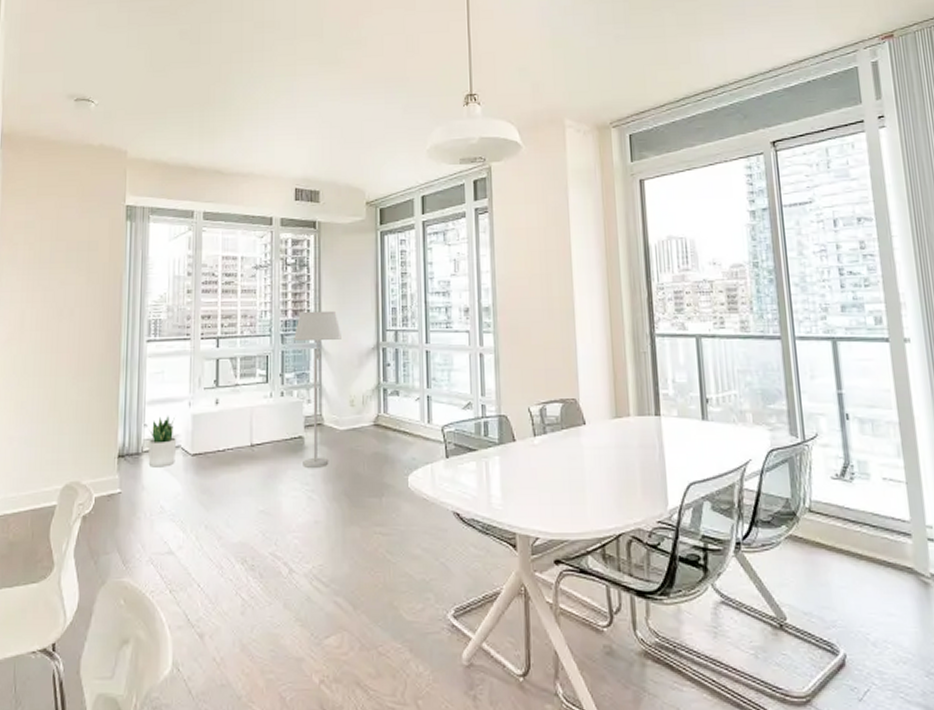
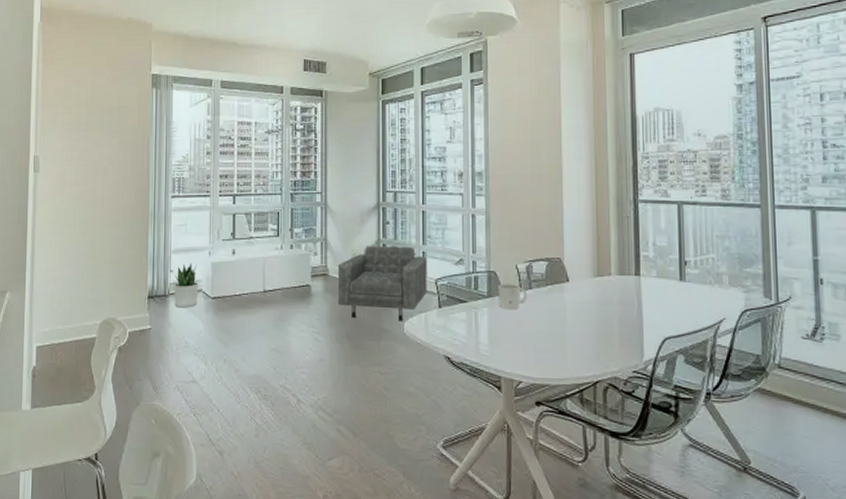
floor lamp: present [294,310,341,469] -> none [302,172,345,314]
armchair: none [333,390,433,475] -> present [337,246,427,322]
mug: none [509,428,542,458] -> present [498,283,528,310]

